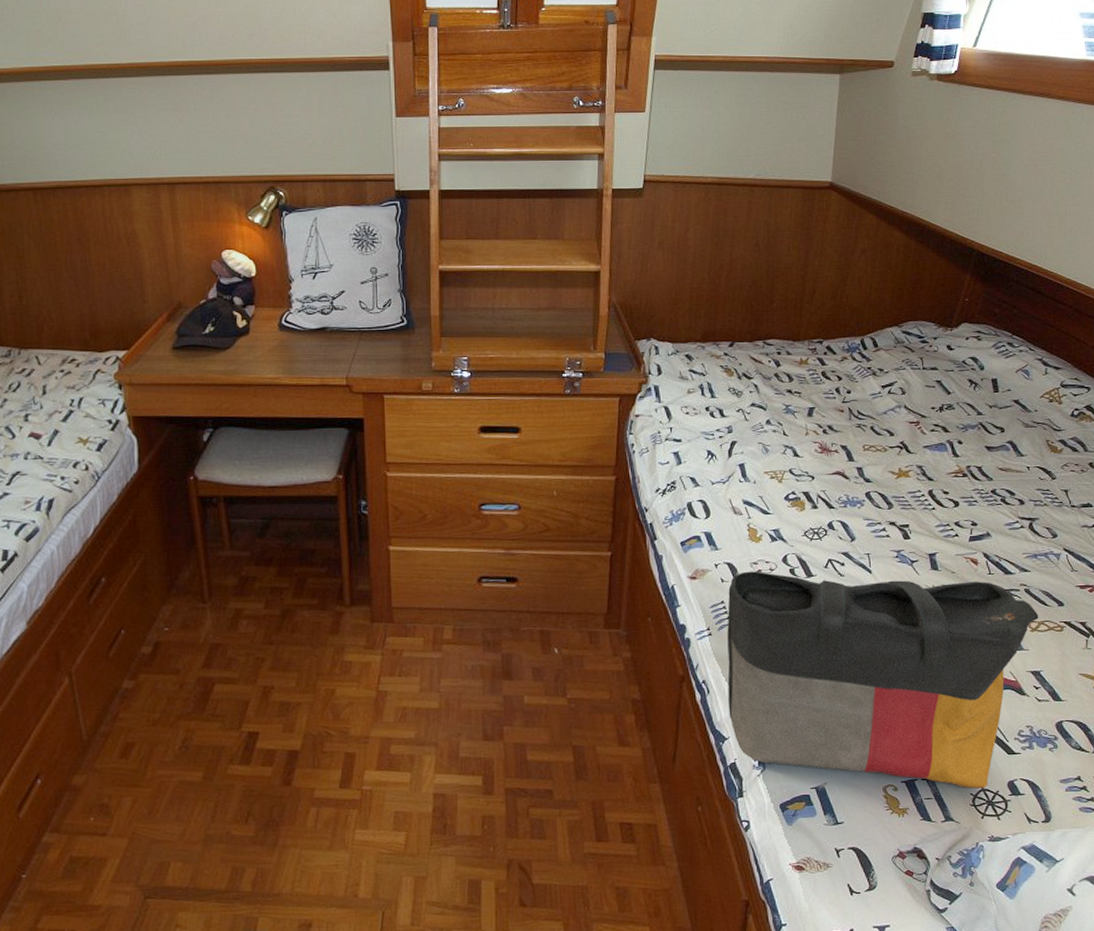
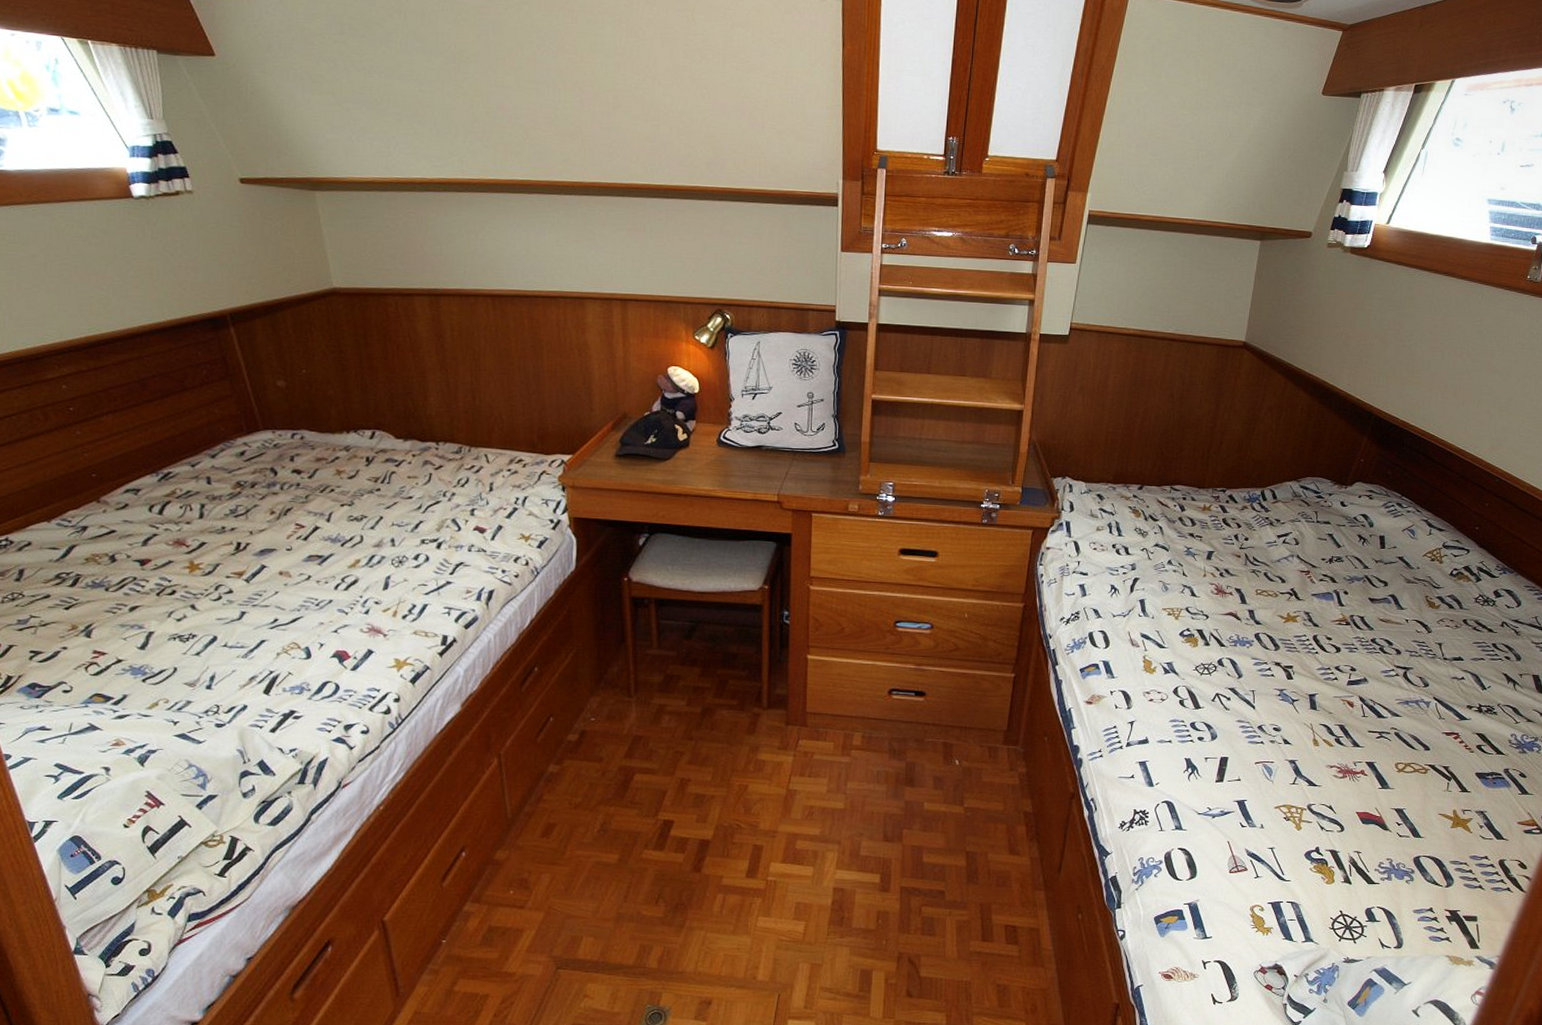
tote bag: present [727,571,1039,790] -> none [1113,700,1406,914]

